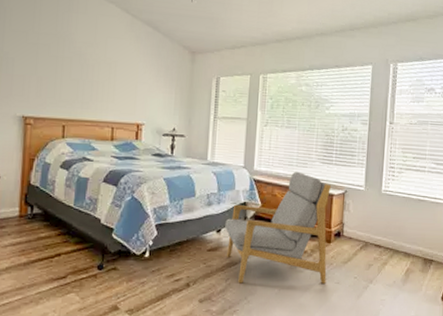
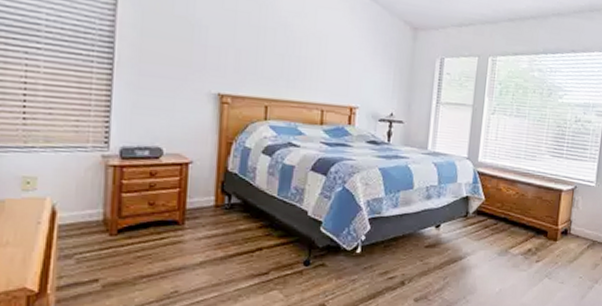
armchair: present [225,171,332,284] -> none [445,164,561,283]

